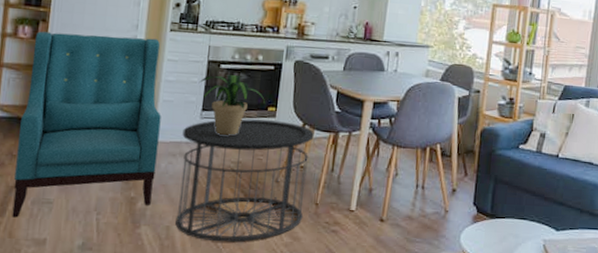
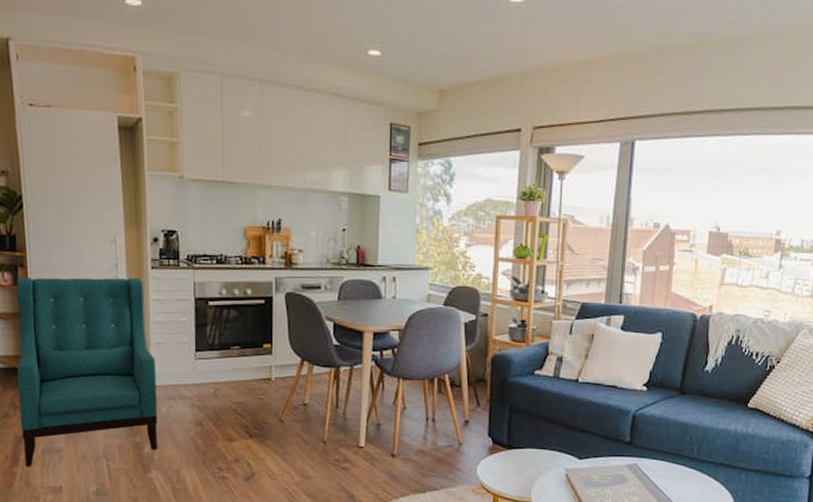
side table: present [175,119,314,242] -> none [179,357,314,483]
potted plant: present [198,74,265,135] -> none [188,311,259,375]

